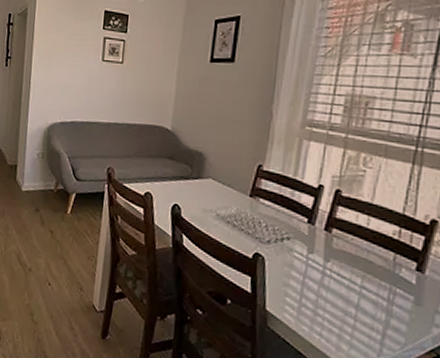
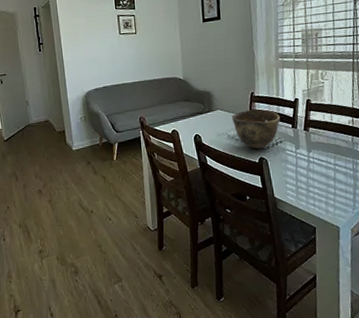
bowl: none [225,186,293,241] -> present [231,109,280,149]

